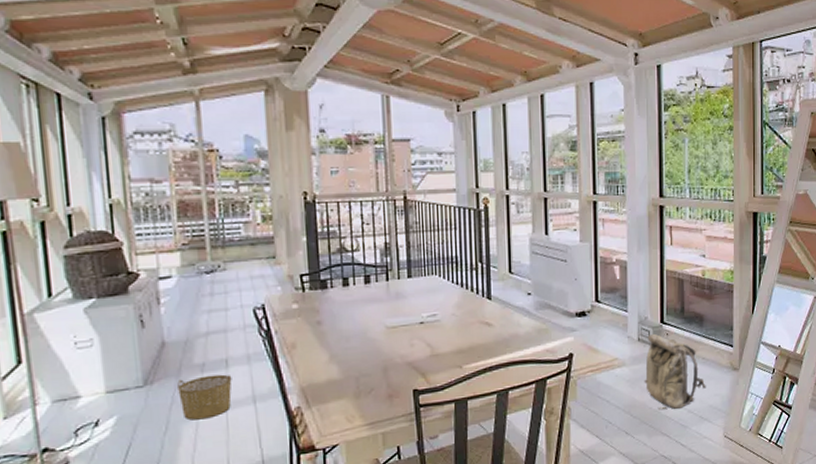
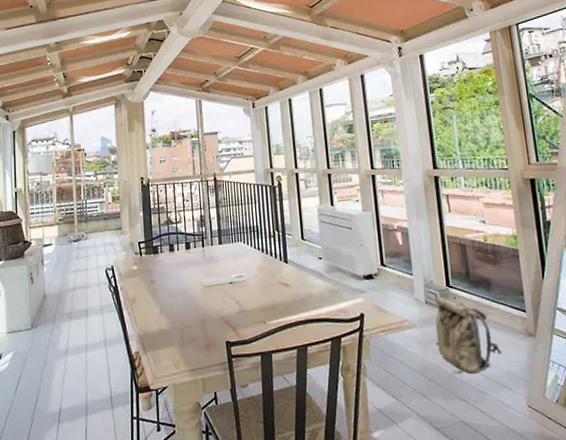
basket: present [177,374,232,420] -> none [53,322,90,358]

